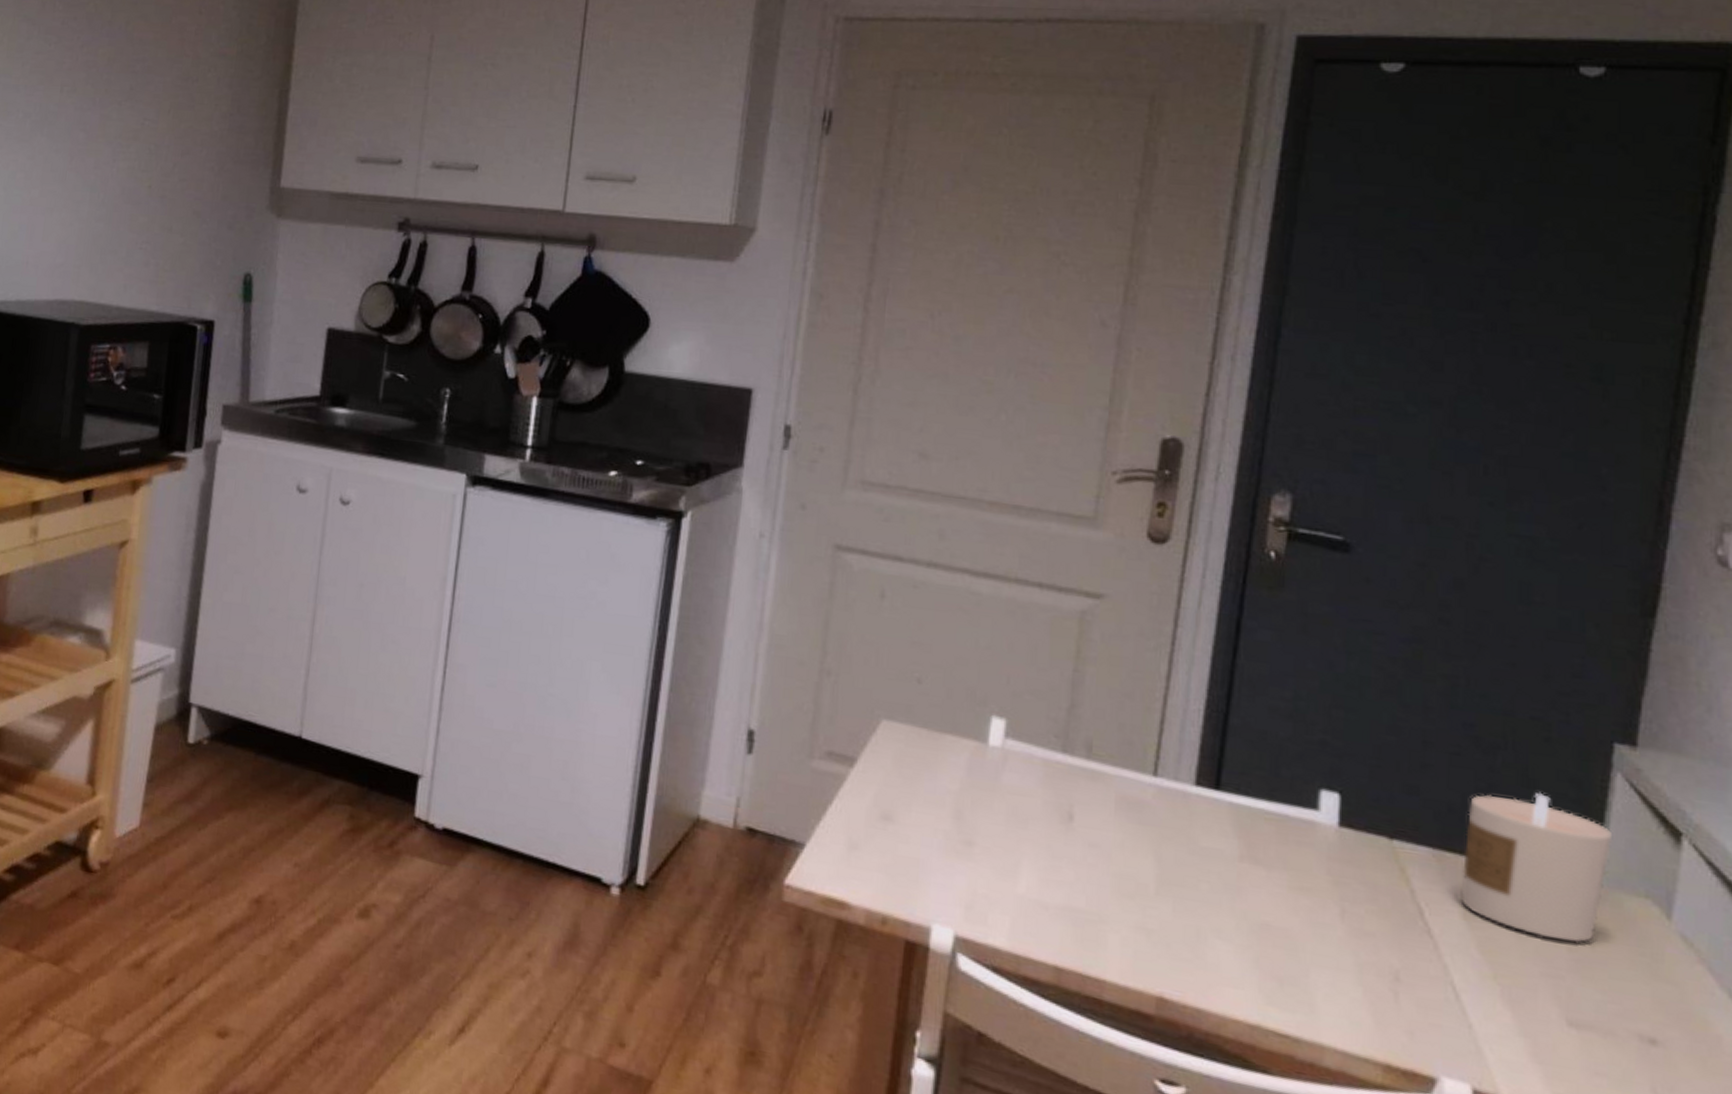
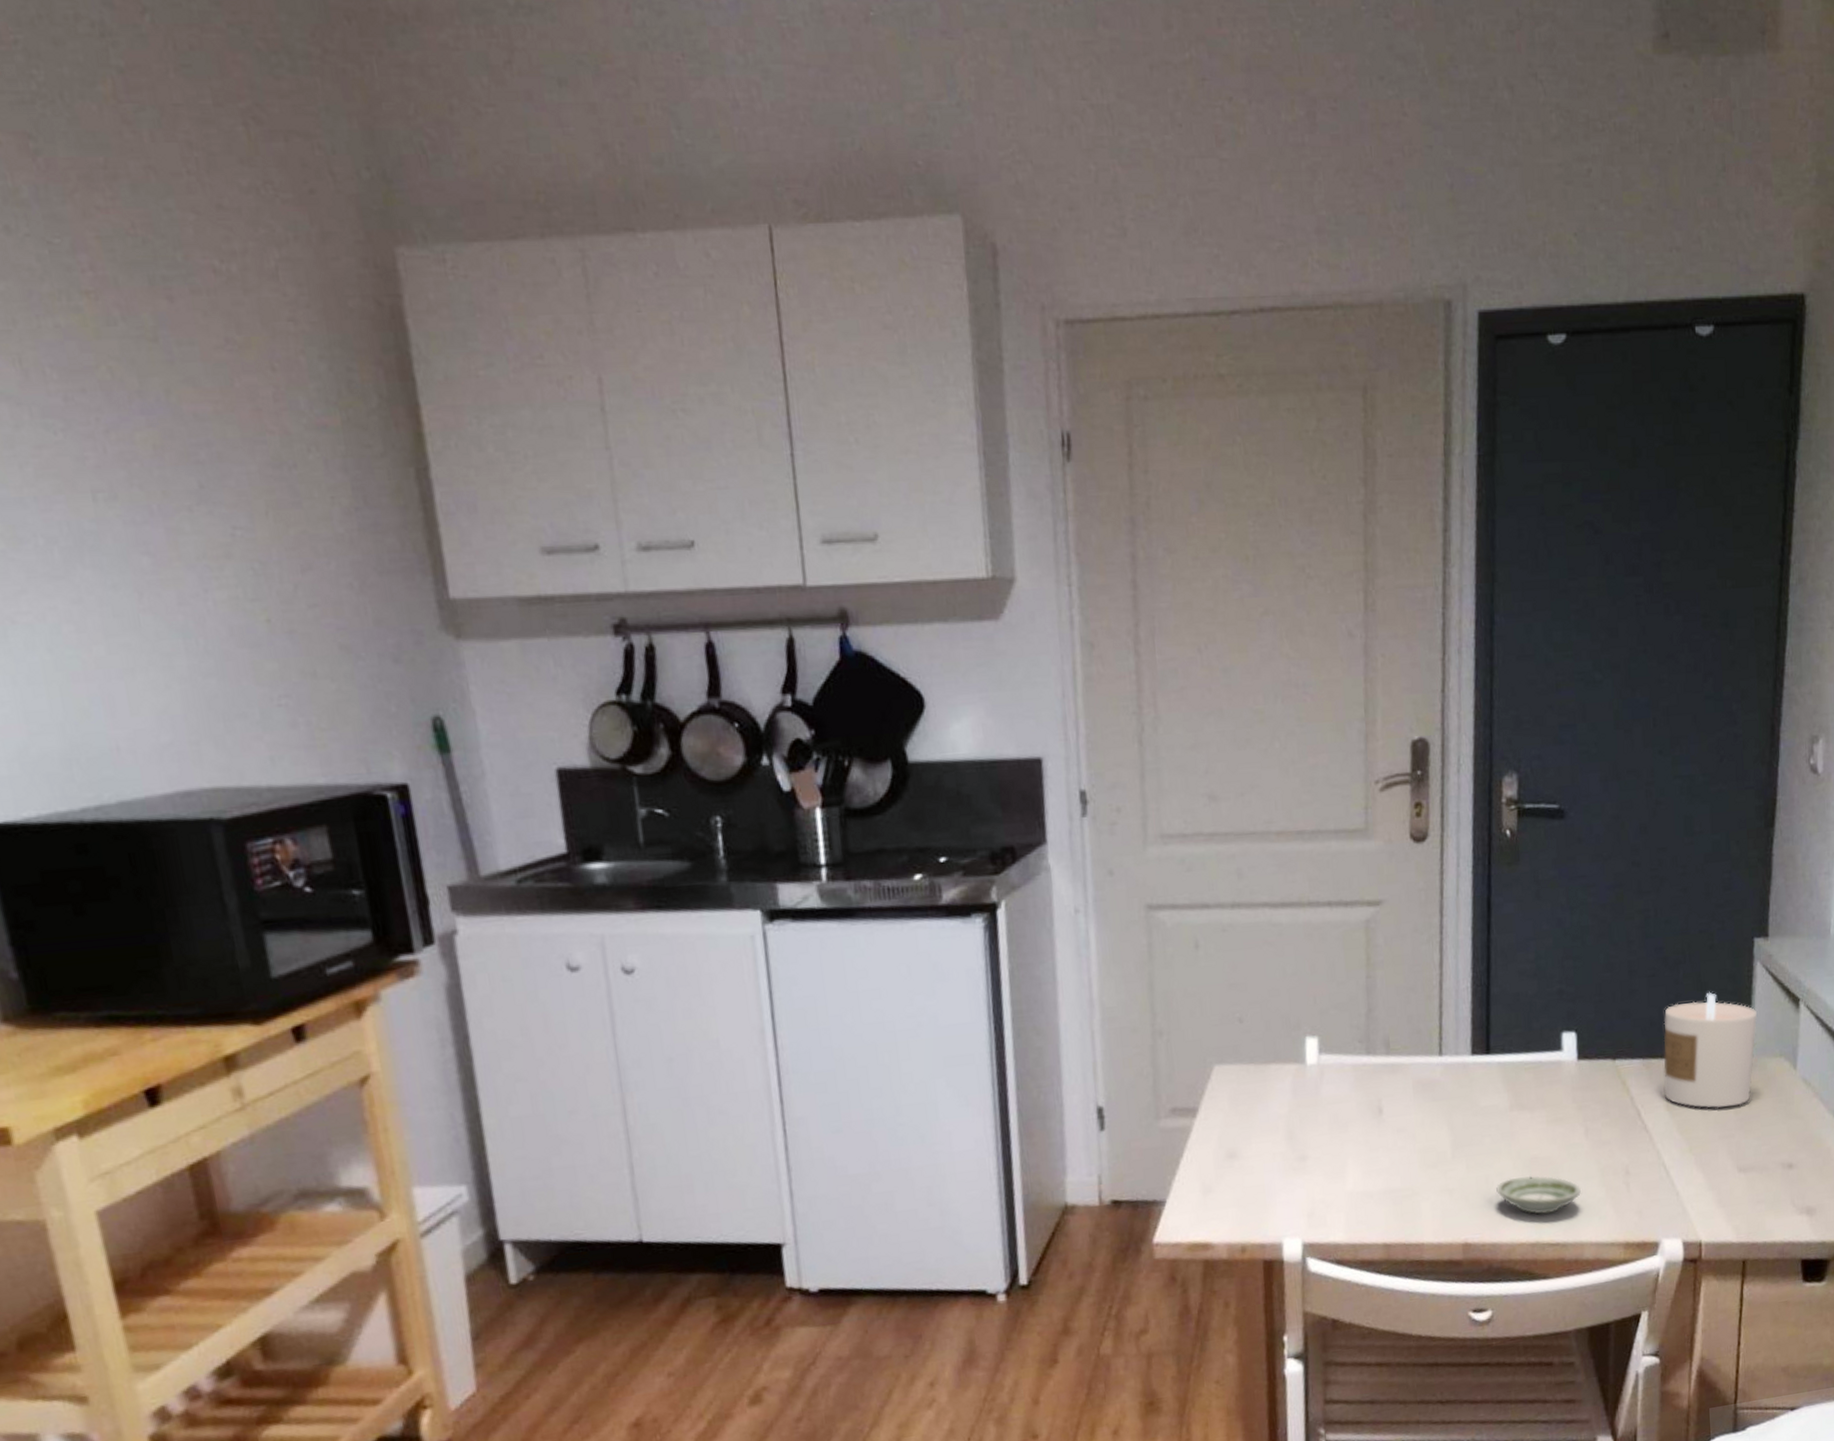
saucer: none [1210,938,1329,997] -> present [1496,1176,1582,1214]

